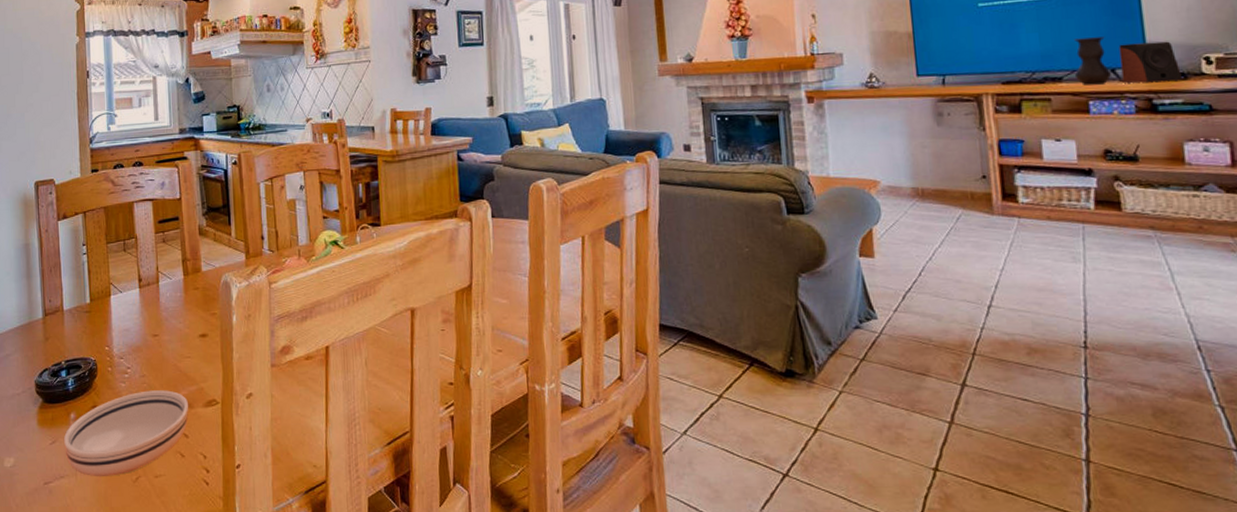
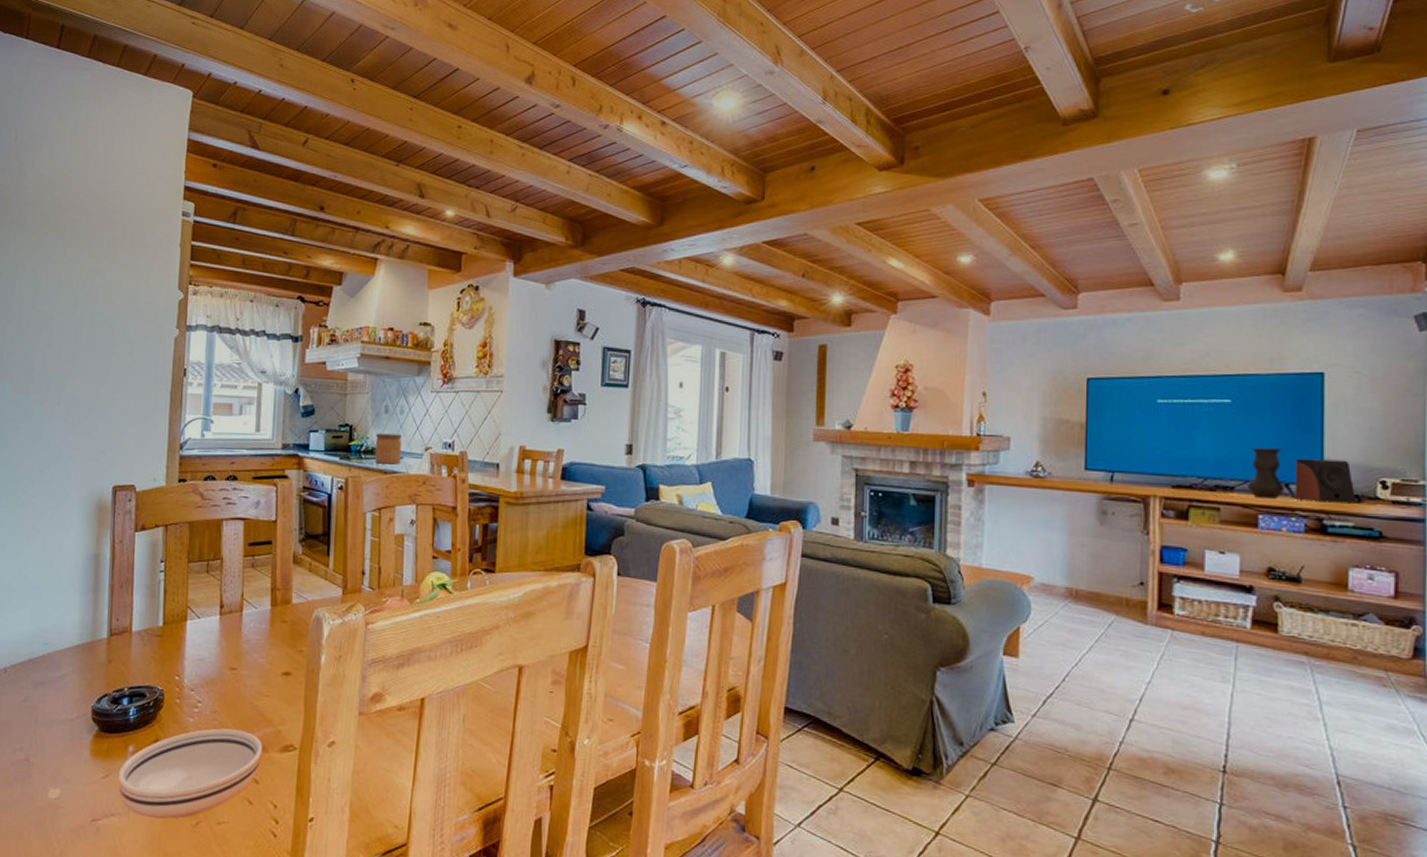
jar: none [261,109,286,138] -> present [375,433,402,465]

